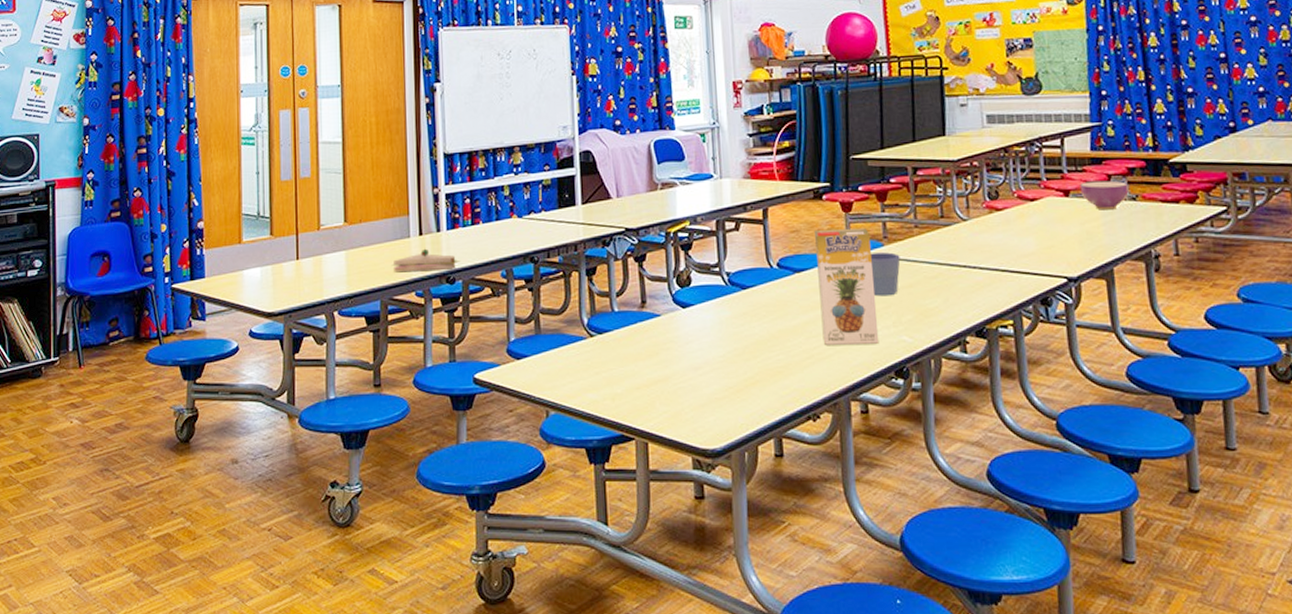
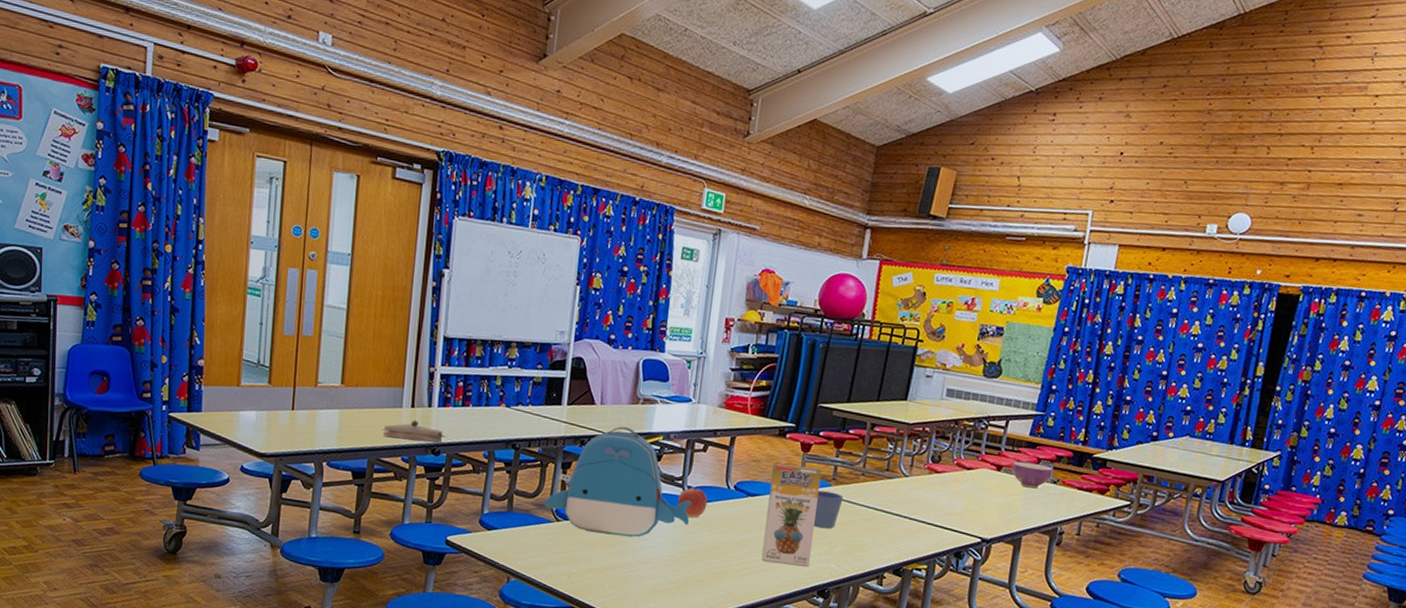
backpack: none [573,218,735,342] -> present [544,426,692,537]
apple: none [717,271,751,307] -> present [677,486,708,518]

